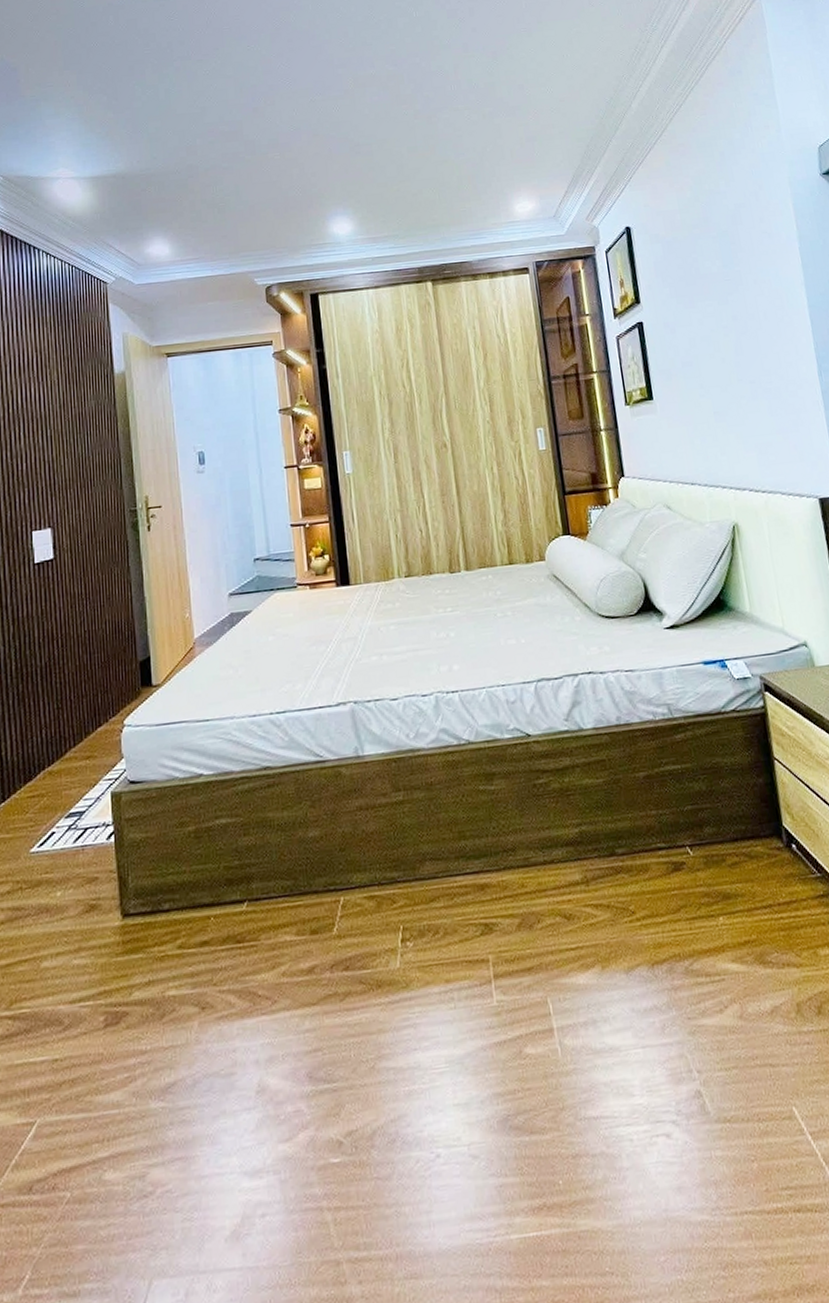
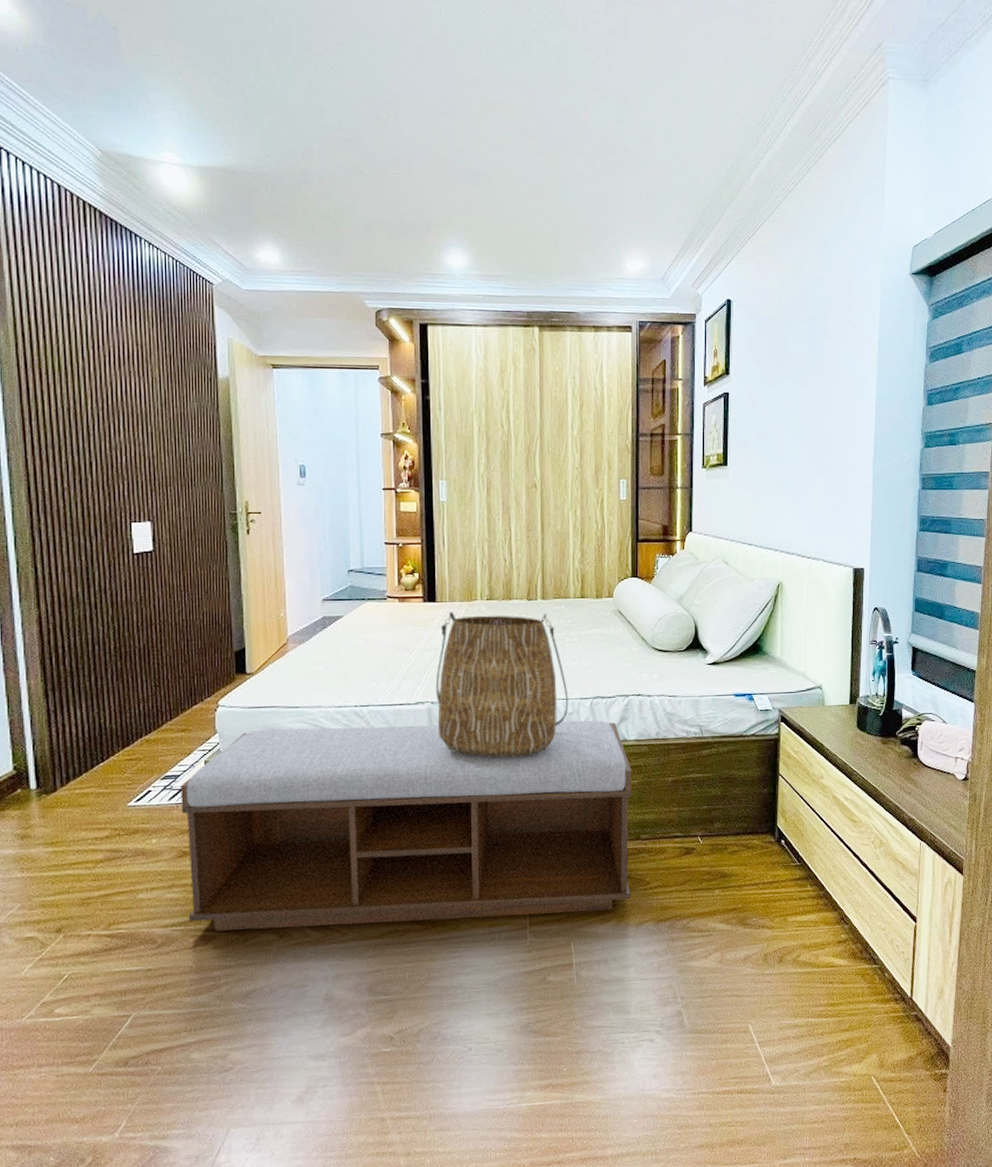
bench: none [86,707,615,1006] -> present [180,720,631,932]
tote bag: none [357,586,511,763] -> present [435,612,569,757]

